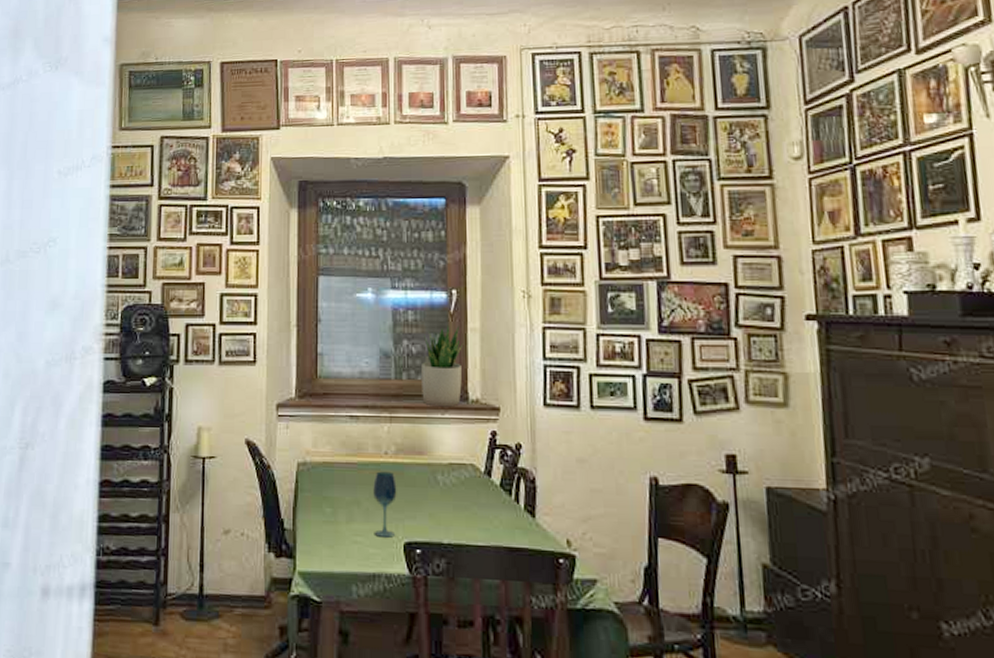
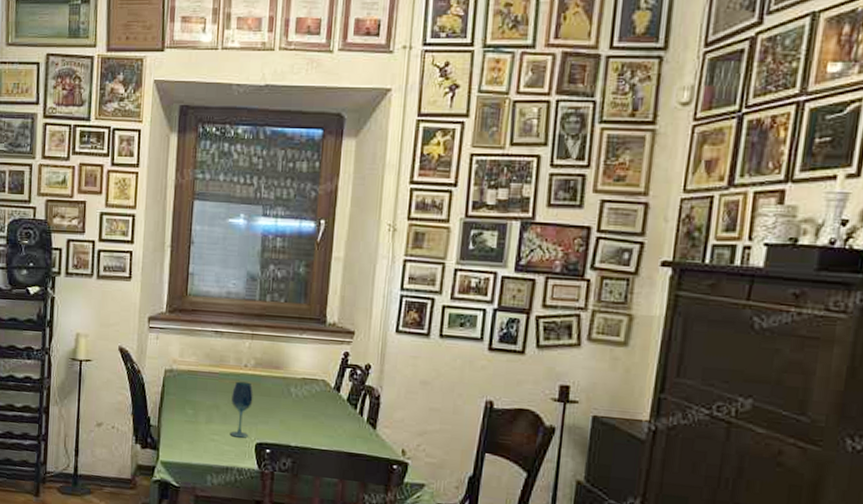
planter: present [421,326,464,407] -> none [283,254,327,329]

